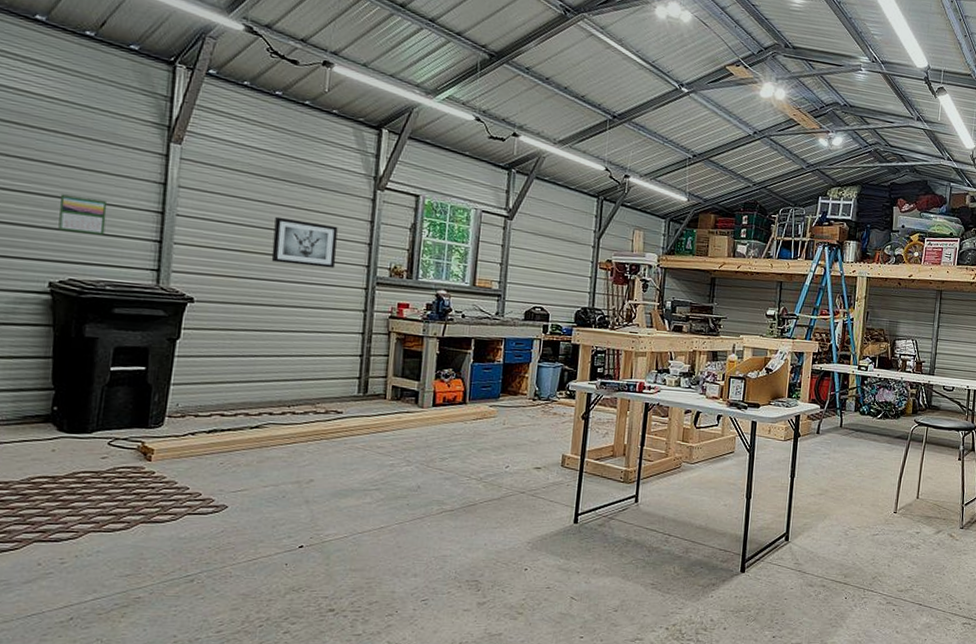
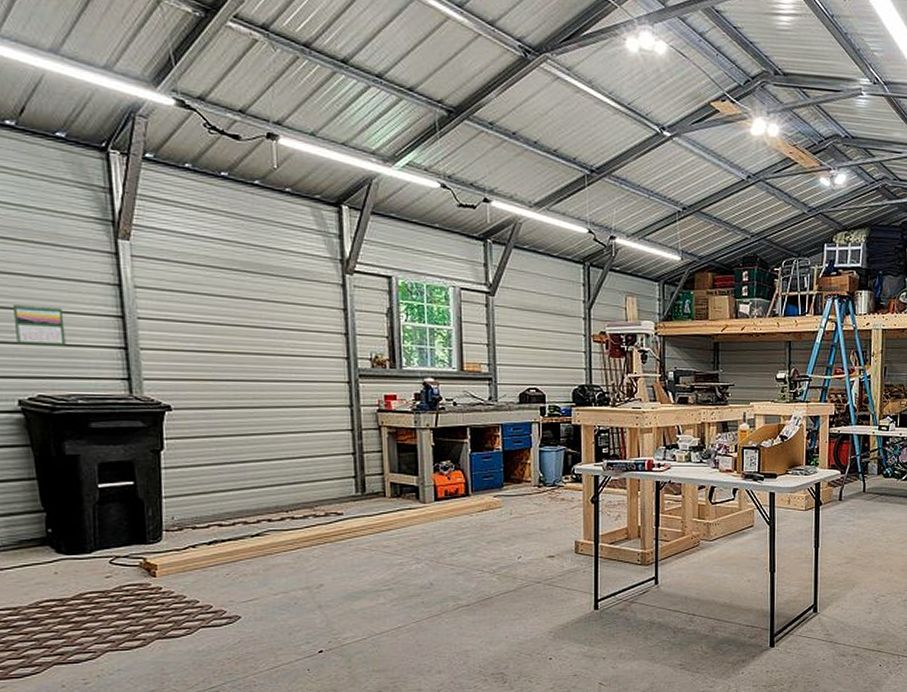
wall art: present [271,216,338,269] -> none [242,311,313,363]

